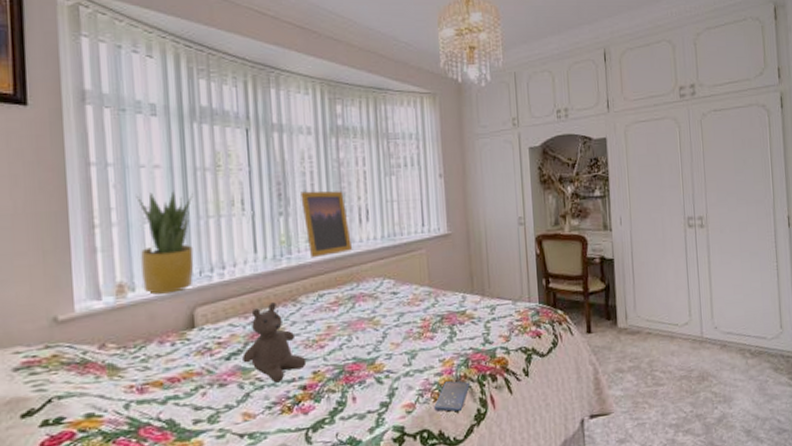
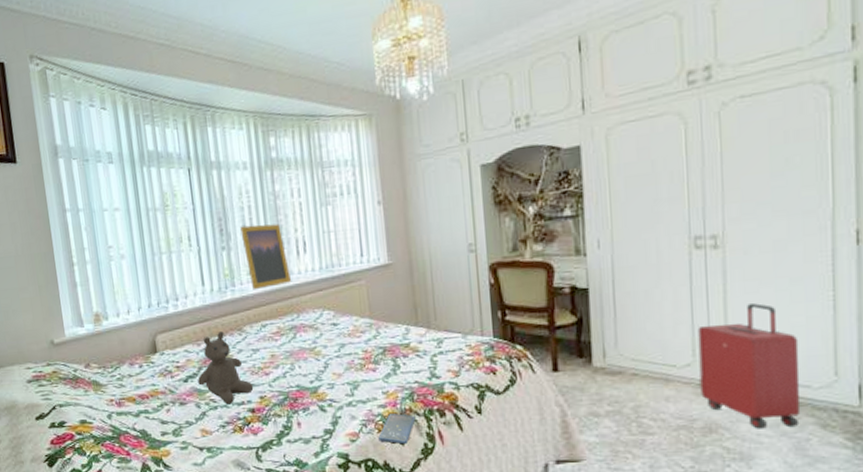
planter: present [136,191,194,294] -> none [102,231,153,323]
suitcase: none [692,272,761,375] -> present [698,303,800,429]

